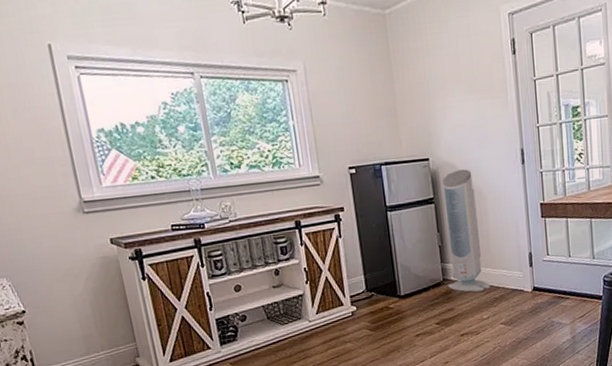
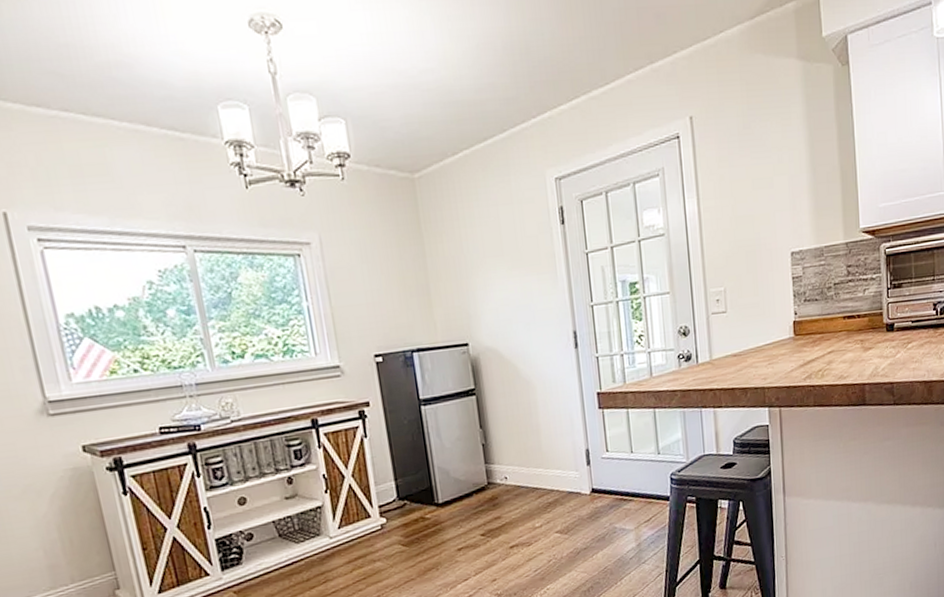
air purifier: present [442,169,491,292] -> none [484,355,544,497]

